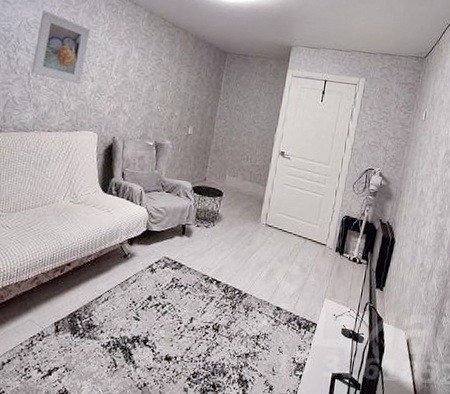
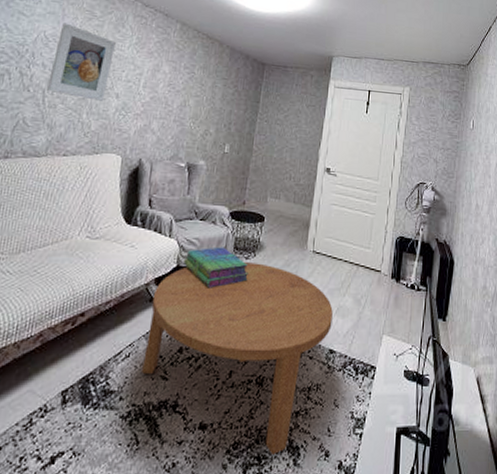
coffee table: none [118,229,281,384] -> present [142,261,333,454]
stack of books: none [152,216,208,250] -> present [183,247,248,288]

